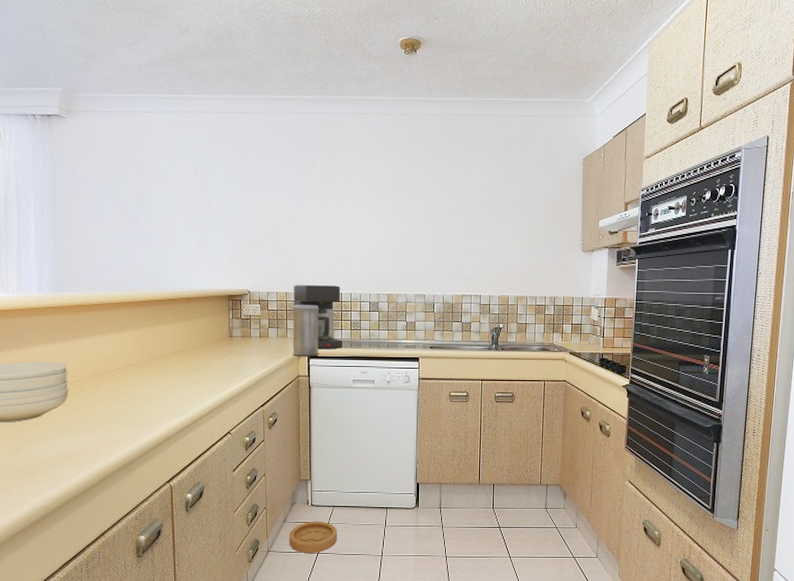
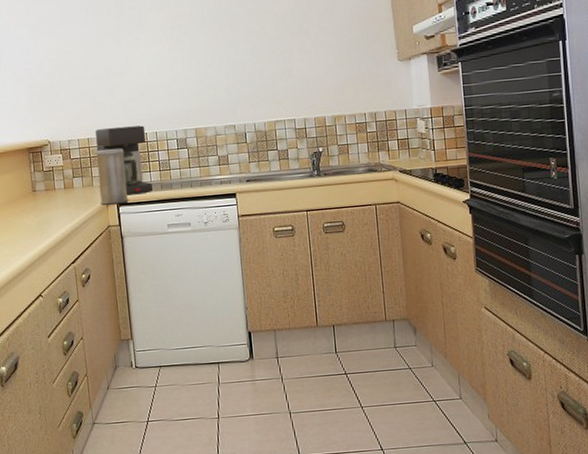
pet bowl: present [289,521,337,553] -> none [114,384,167,422]

